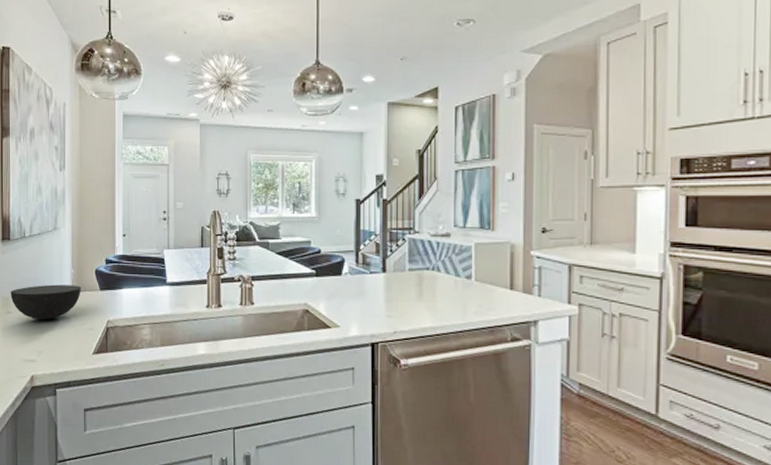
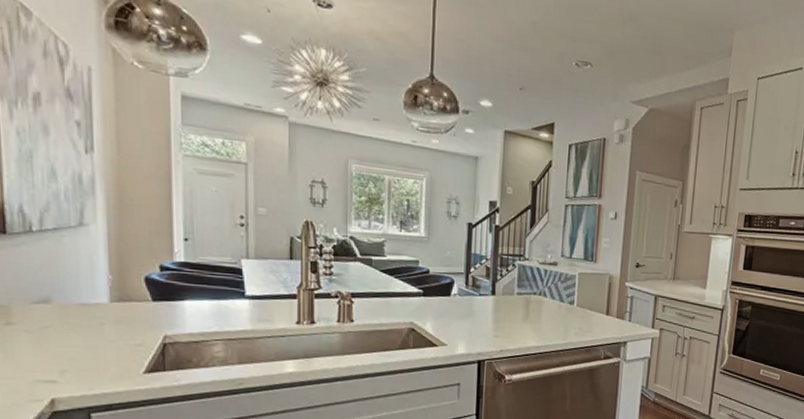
bowl: present [10,284,81,320] -> none [11,291,124,334]

